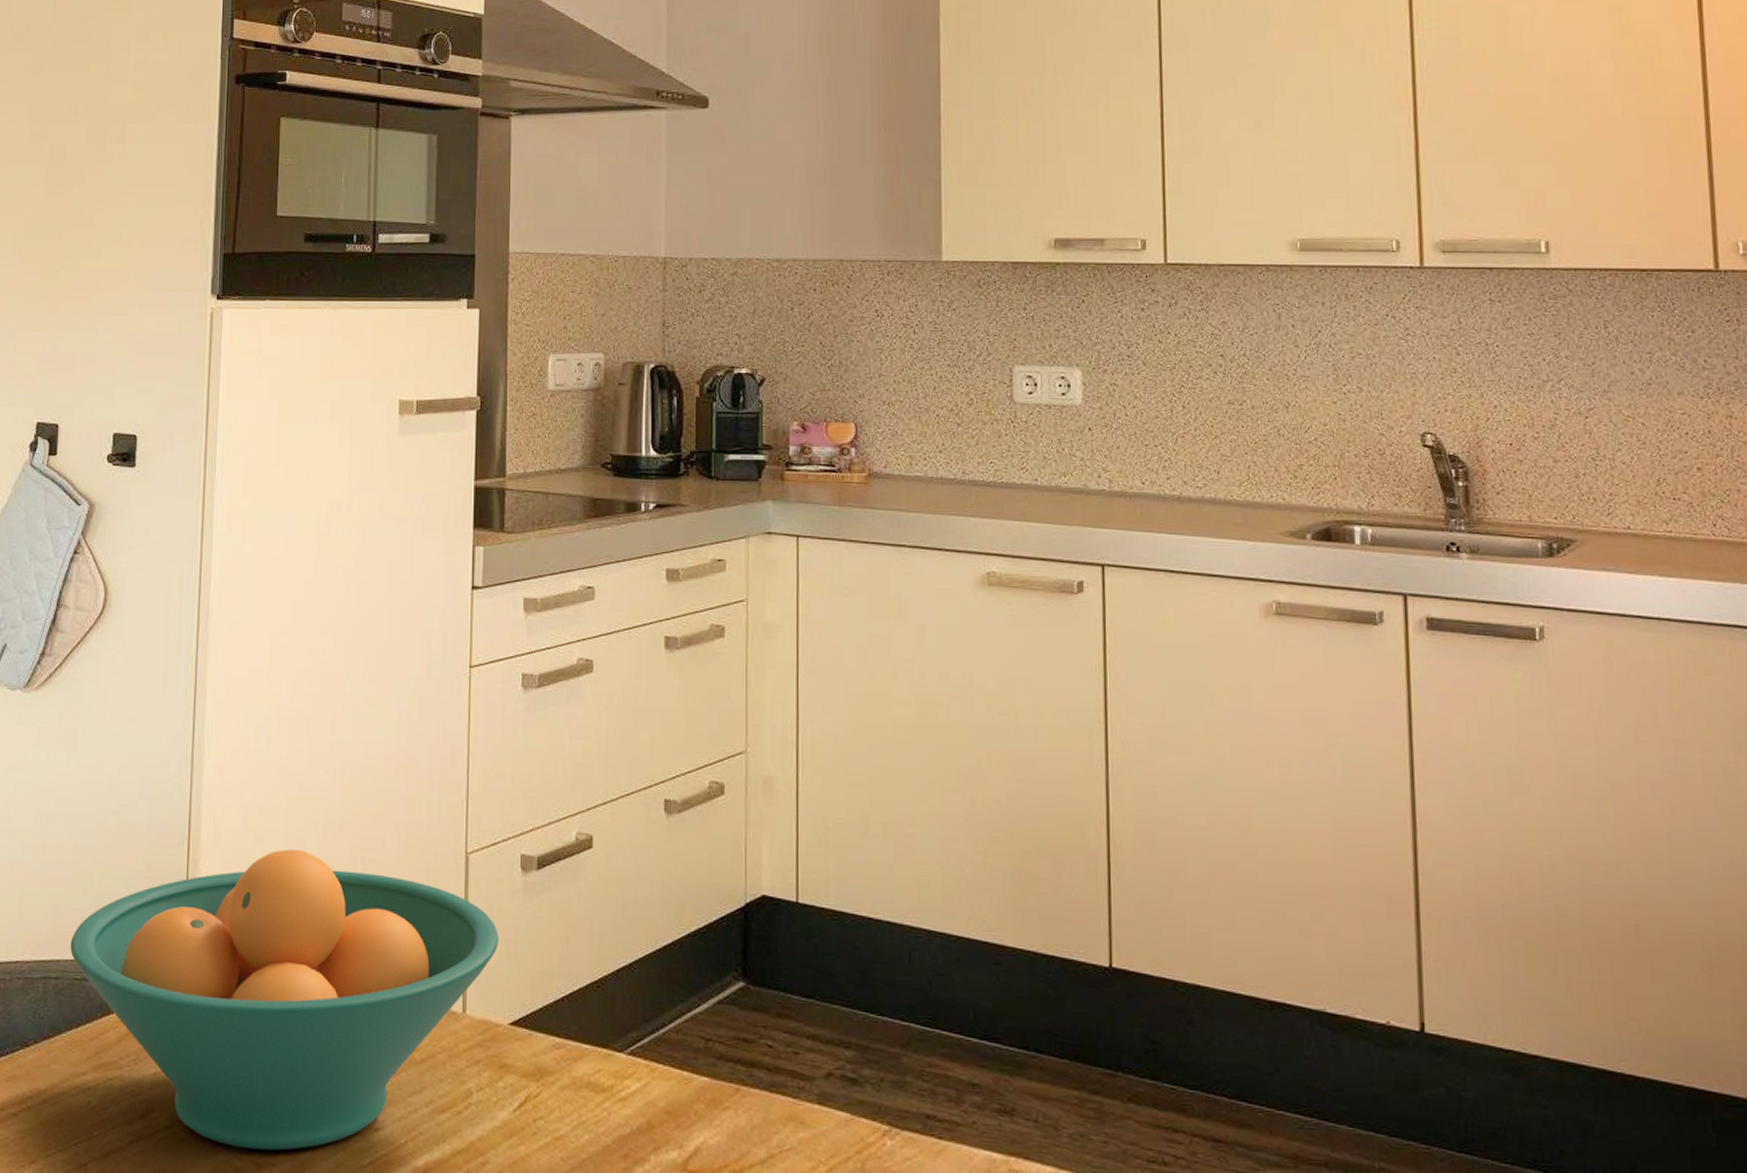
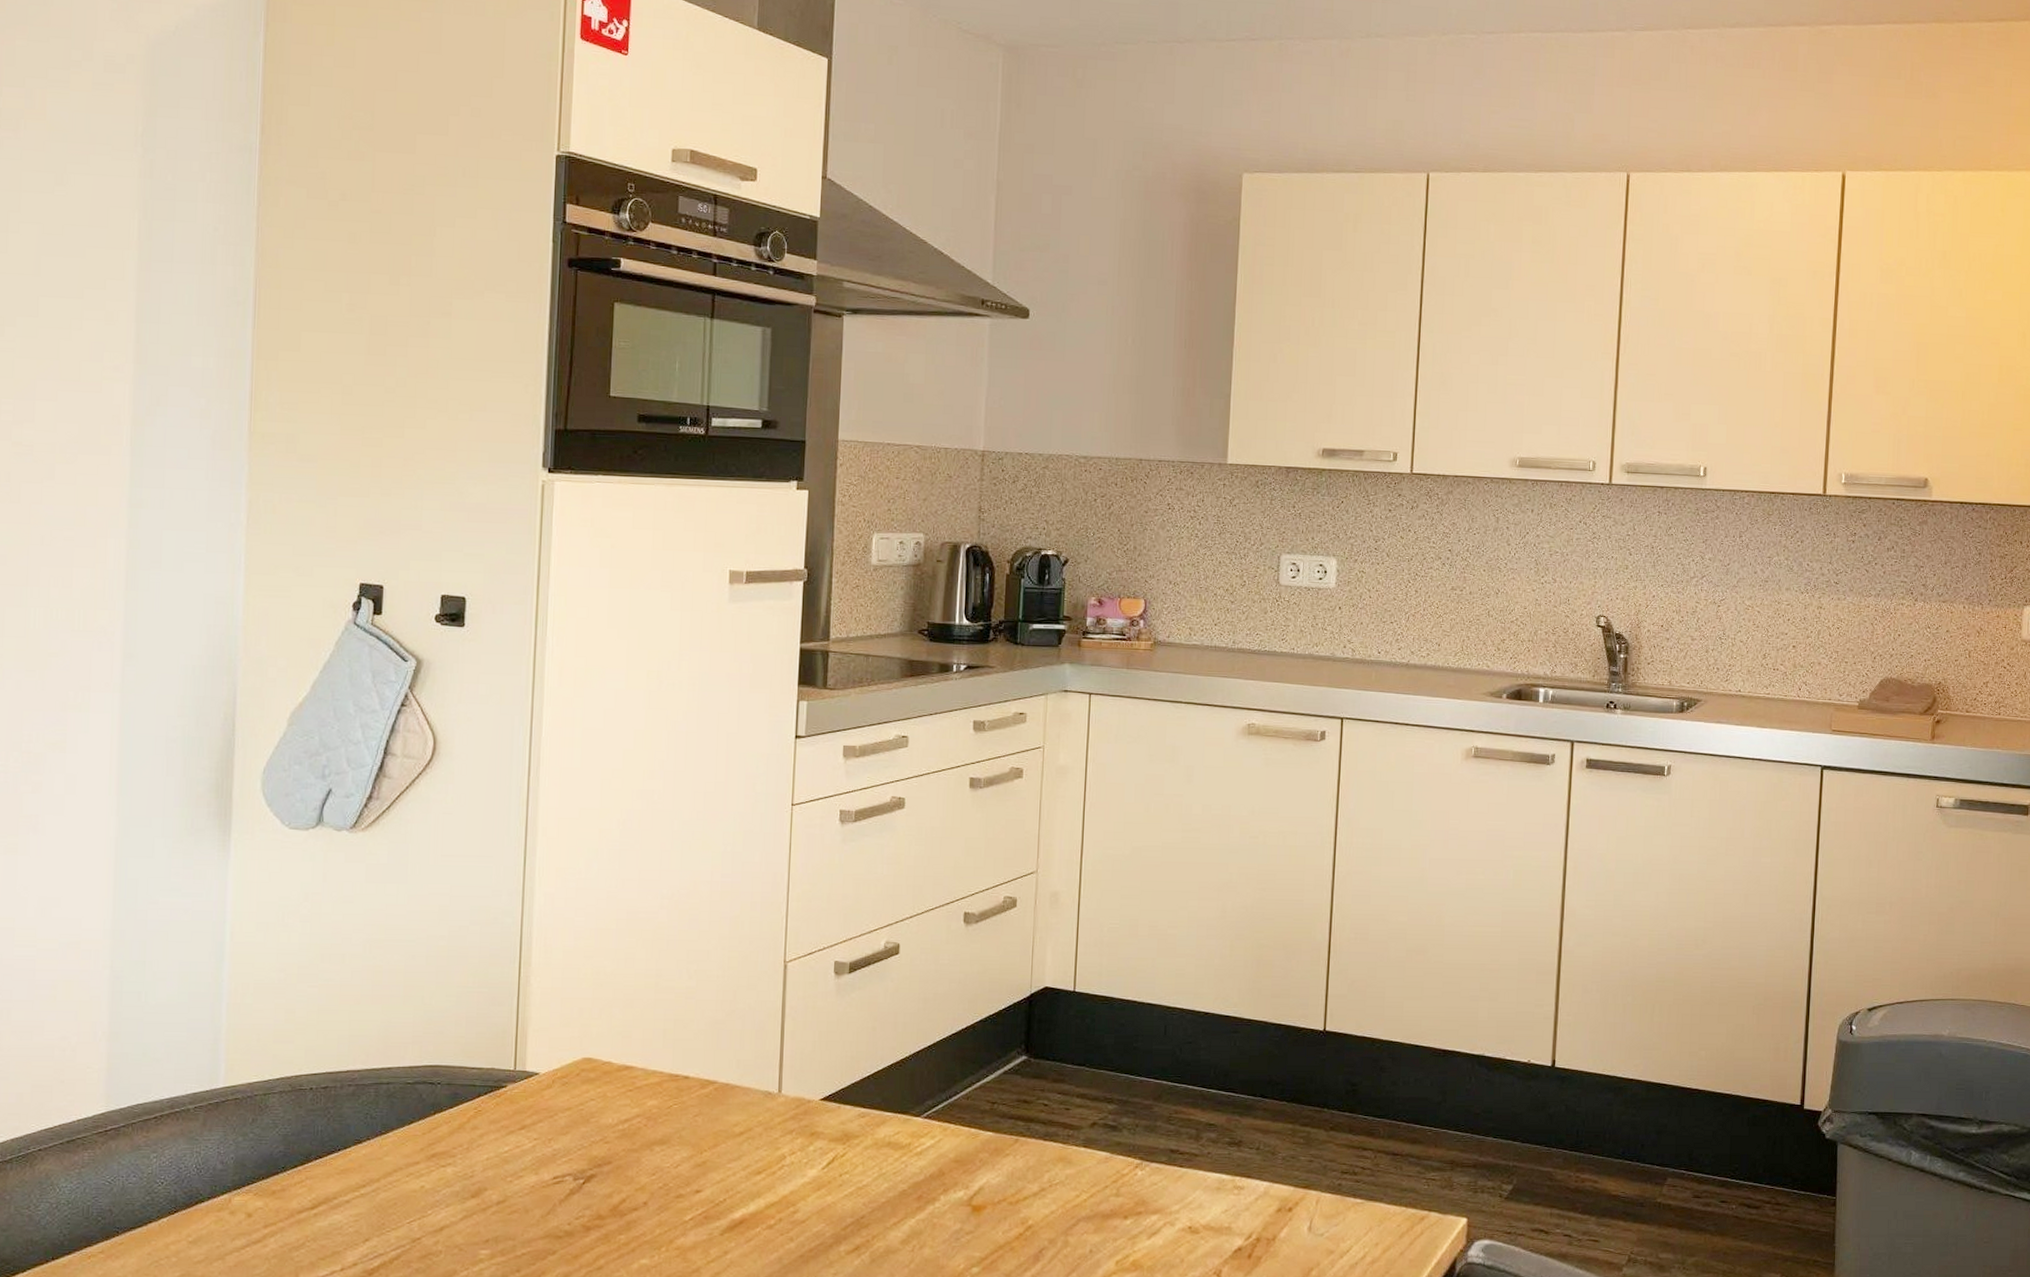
fruit bowl: present [70,849,499,1151] -> none [402,963,813,1216]

